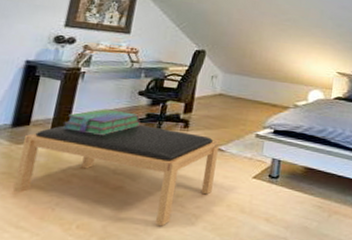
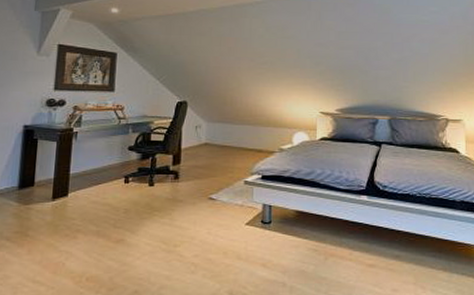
bench: present [13,125,219,227] -> none [27,179,209,276]
stack of books: present [63,109,140,136] -> none [64,166,133,192]

